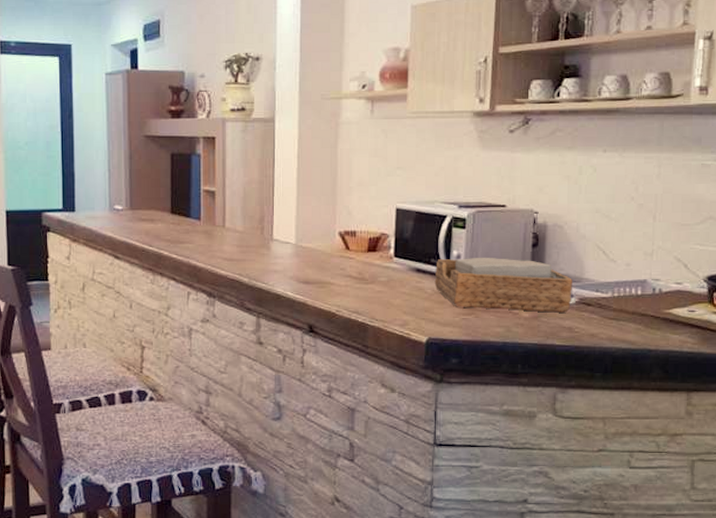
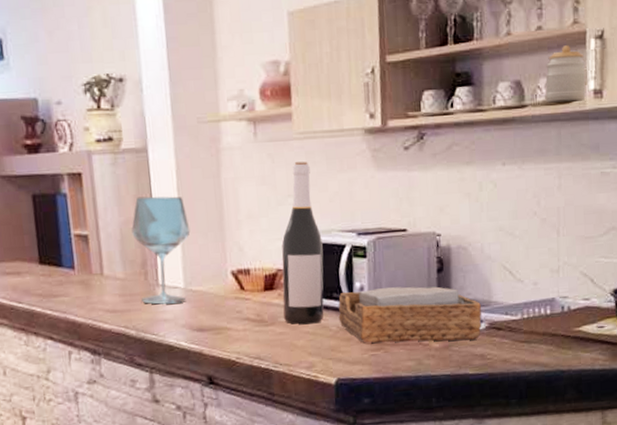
wine glass: none [254,161,306,257] -> present [131,196,191,305]
wine bottle: none [382,138,425,285] -> present [281,161,324,324]
jar: none [650,44,694,98] -> present [545,45,587,104]

